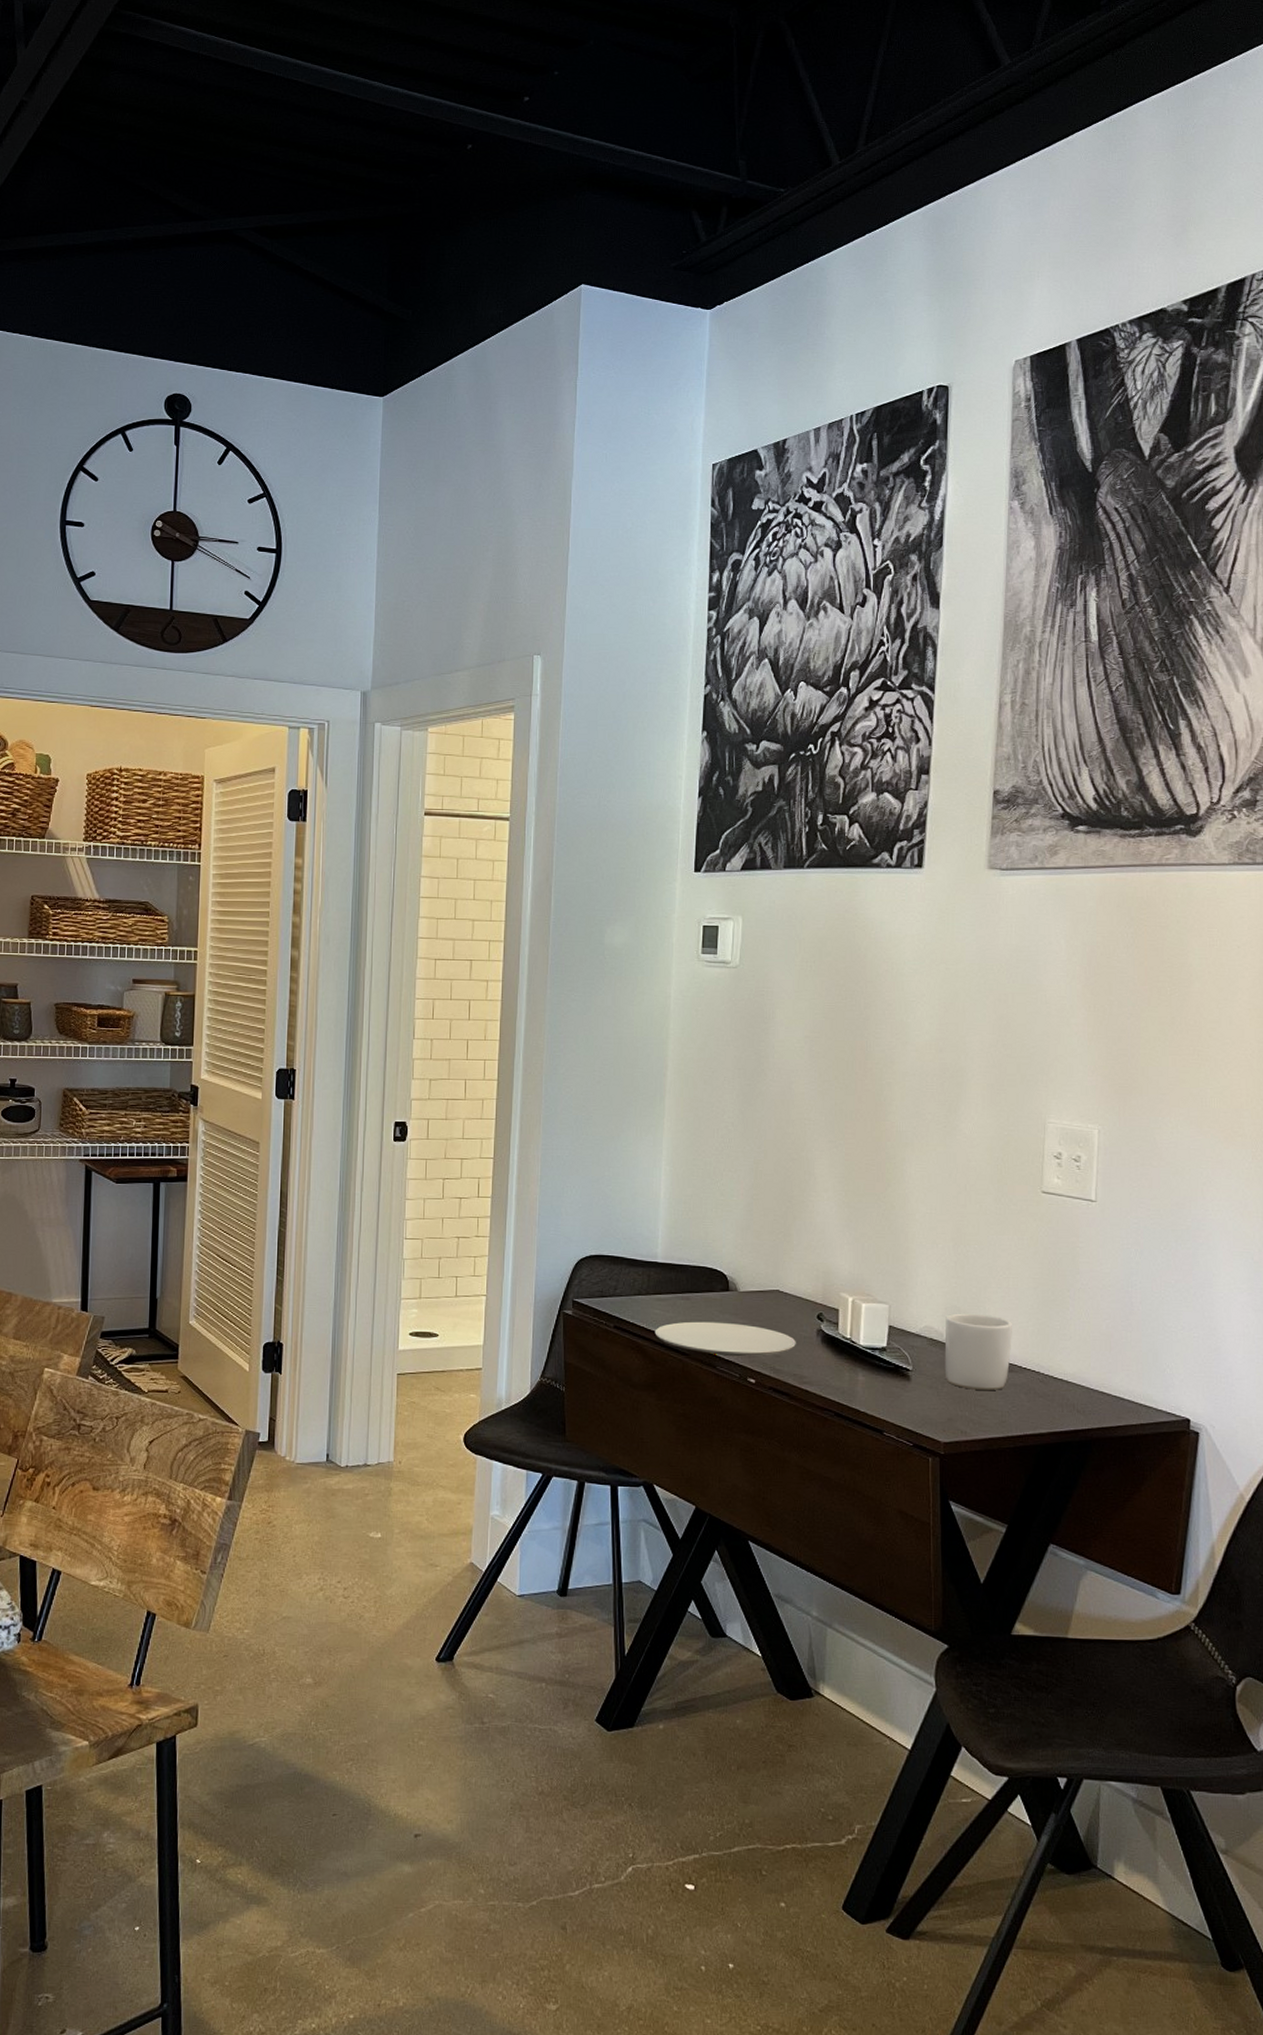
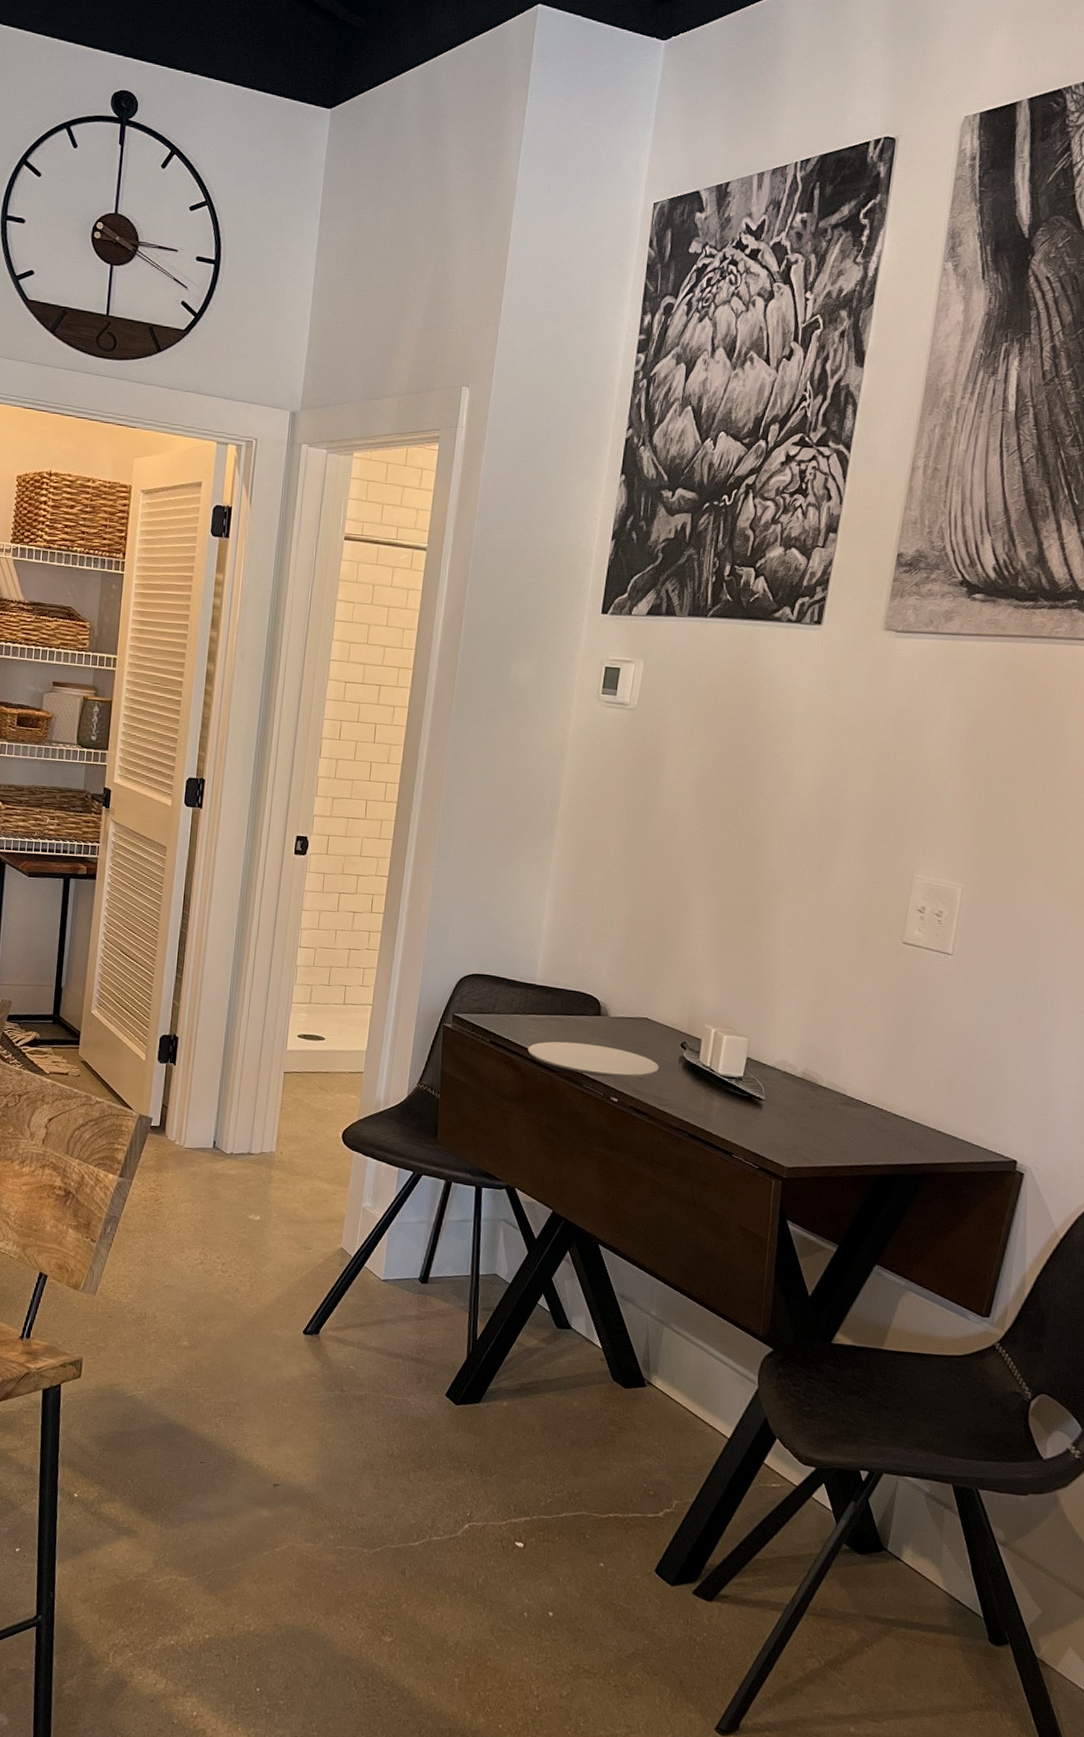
mug: present [944,1313,1013,1390] -> none [794,1050,863,1123]

